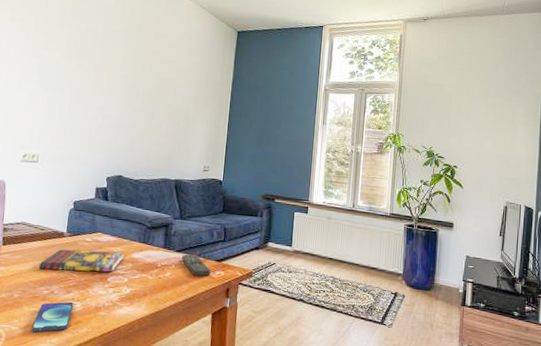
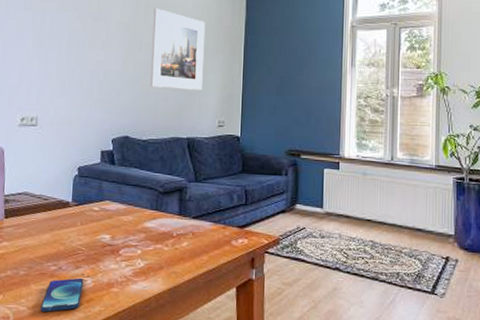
book: present [39,249,124,272] -> none [45,220,135,244]
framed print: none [144,62,197,138] -> present [150,8,206,90]
remote control: present [181,254,211,277] -> none [198,221,233,246]

